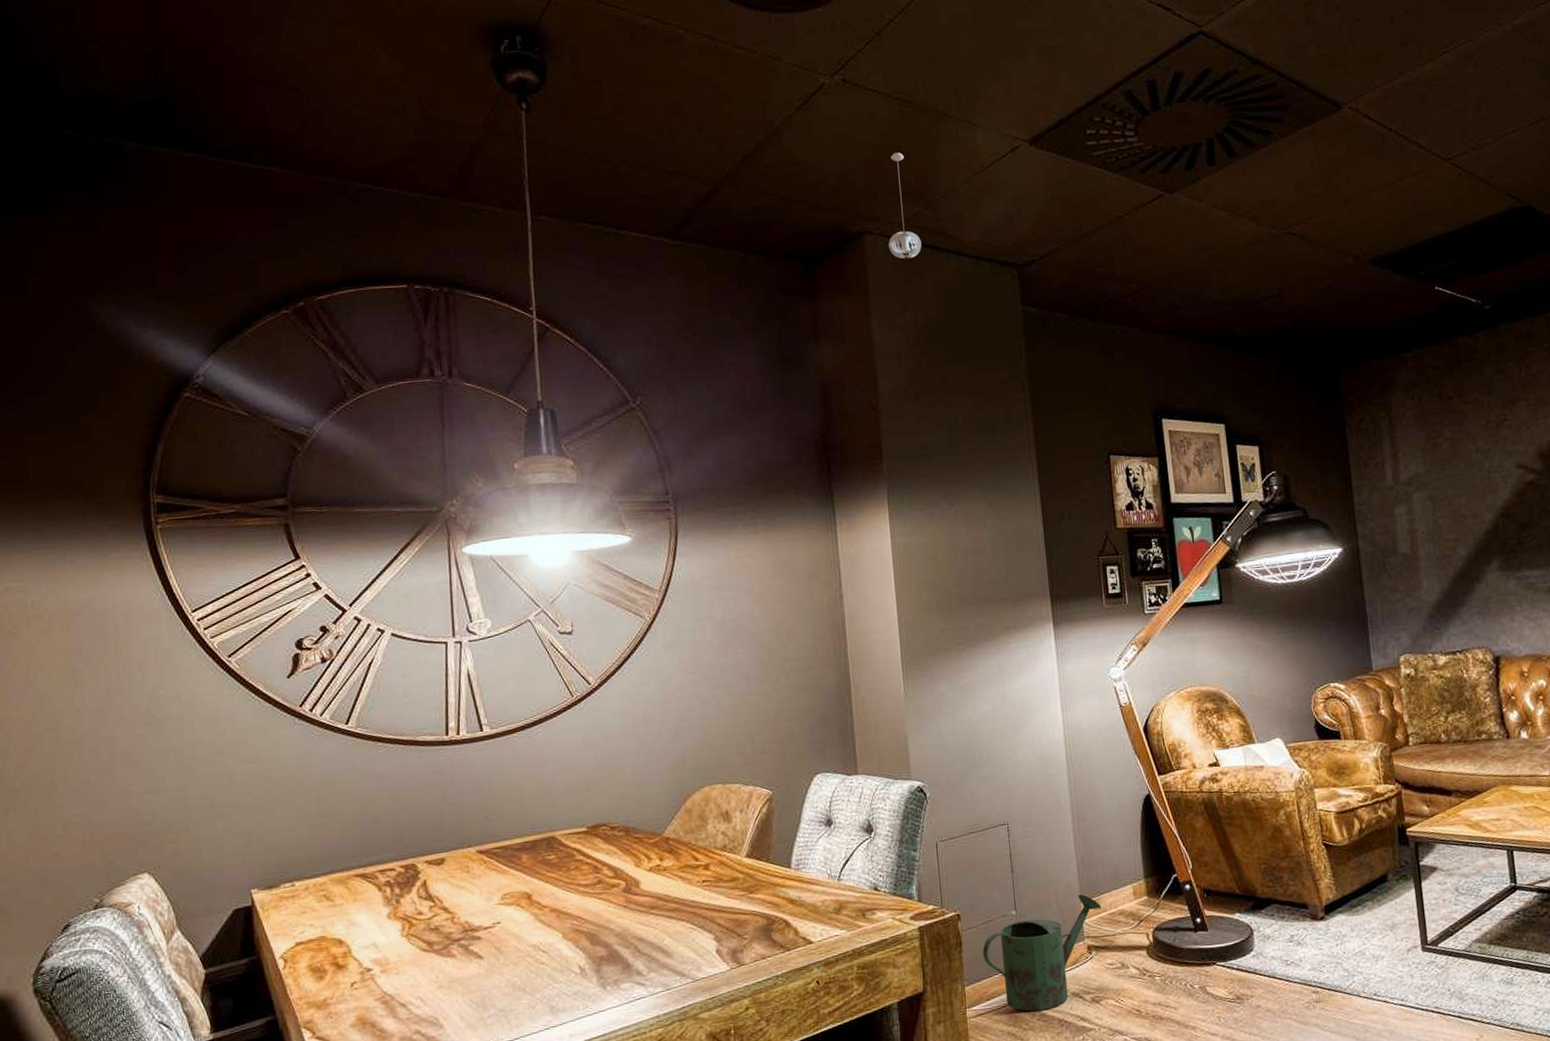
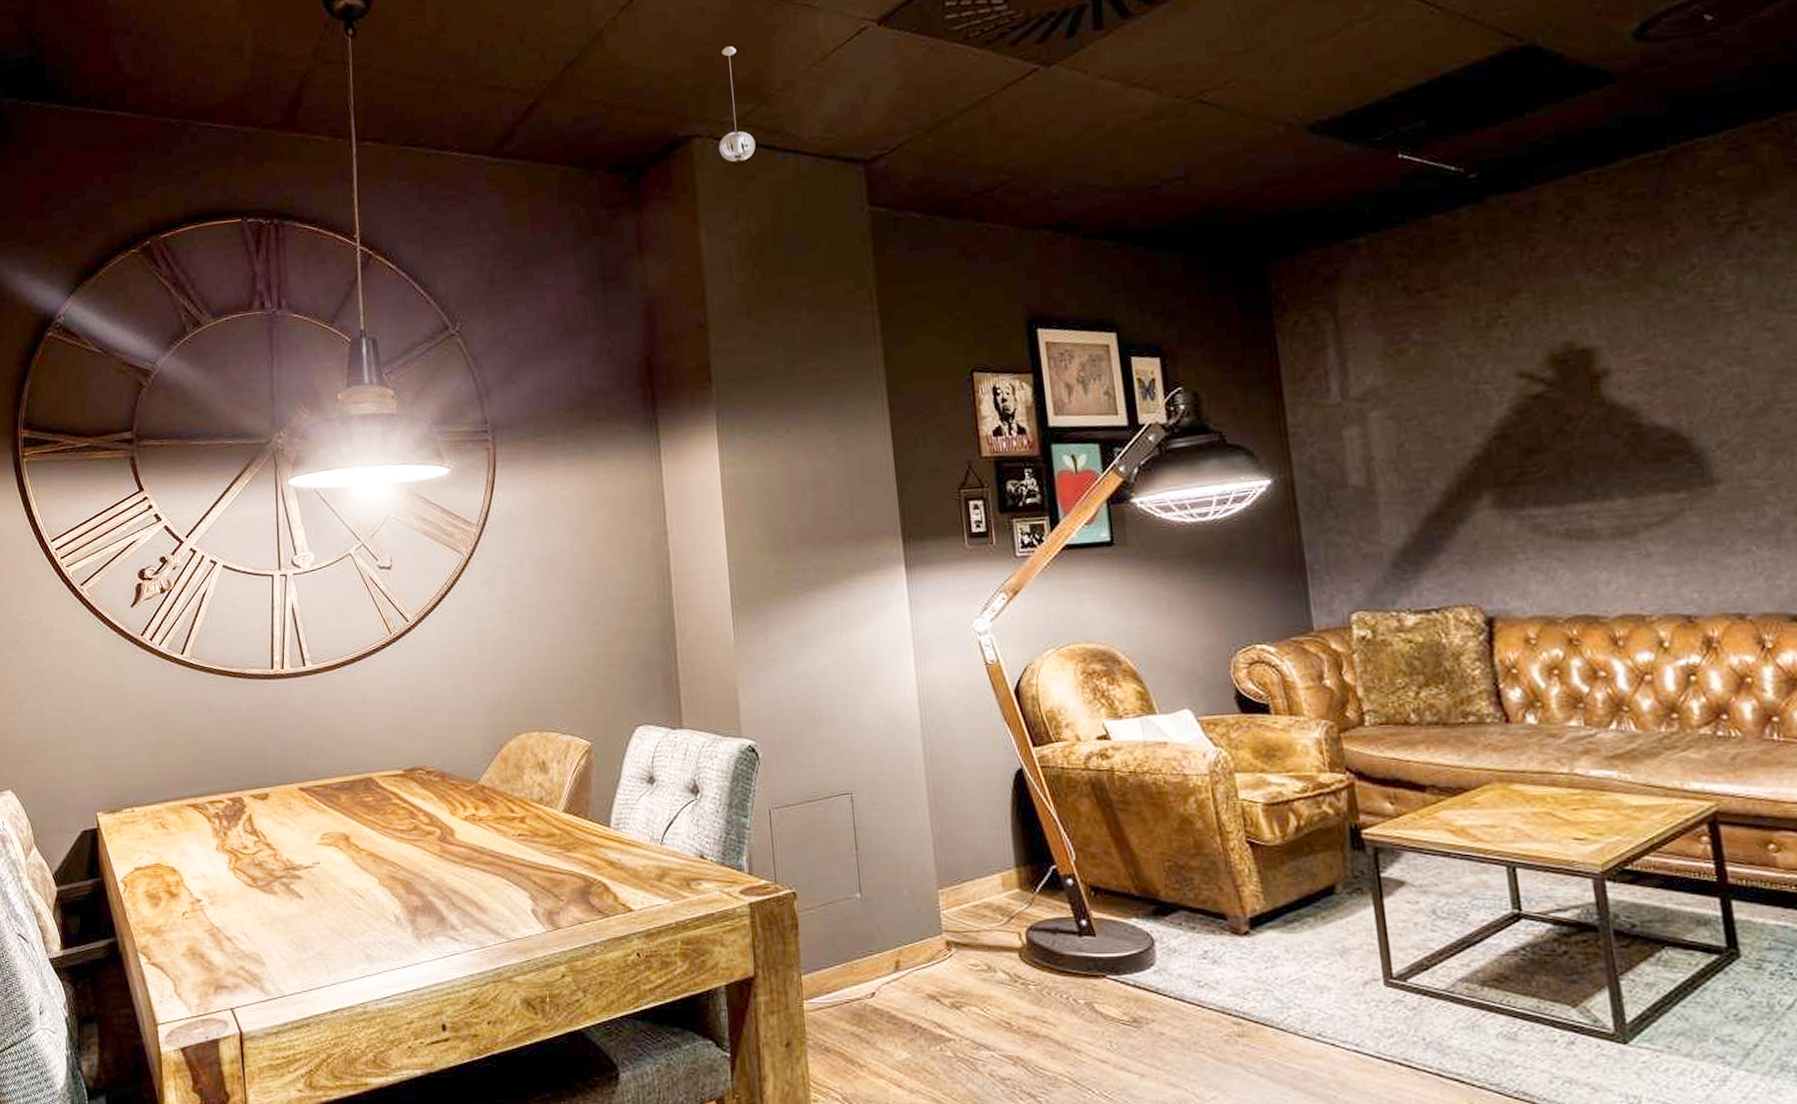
watering can: present [982,894,1102,1012] -> none [822,881,964,1012]

